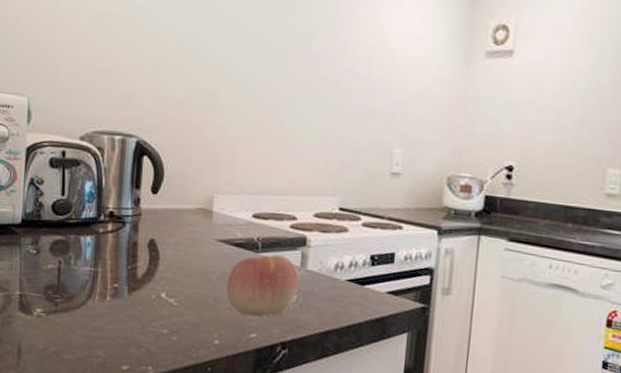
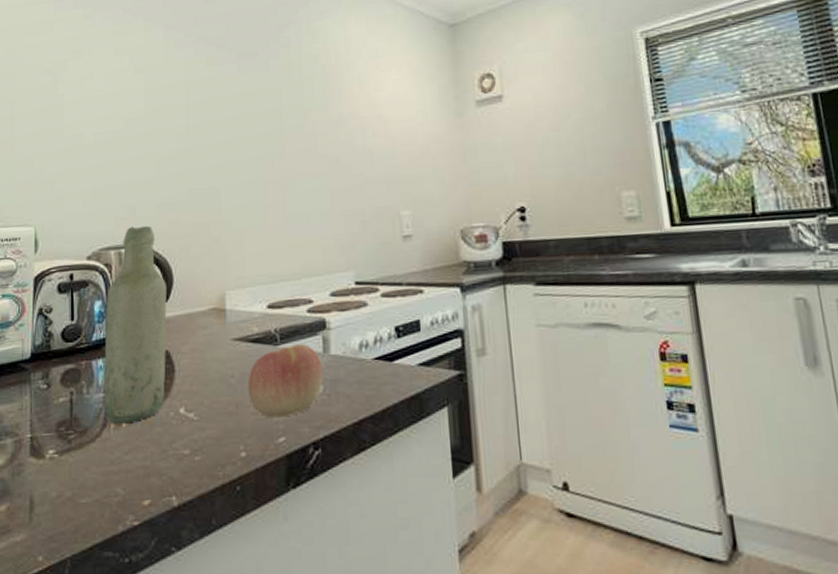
bottle: none [90,115,157,298] -> present [104,225,167,424]

